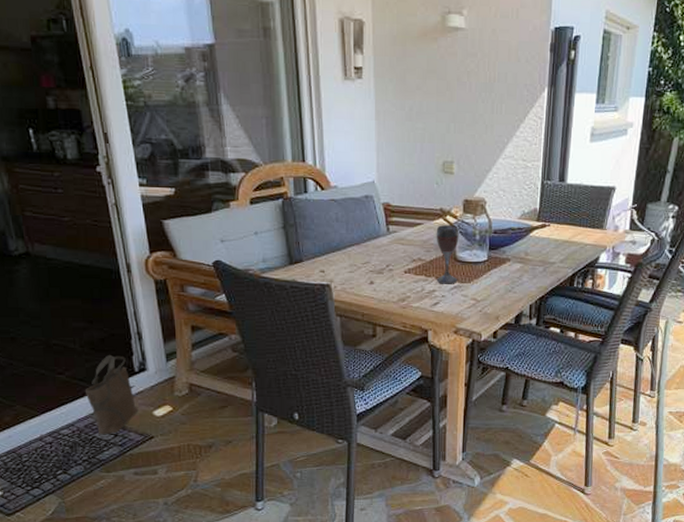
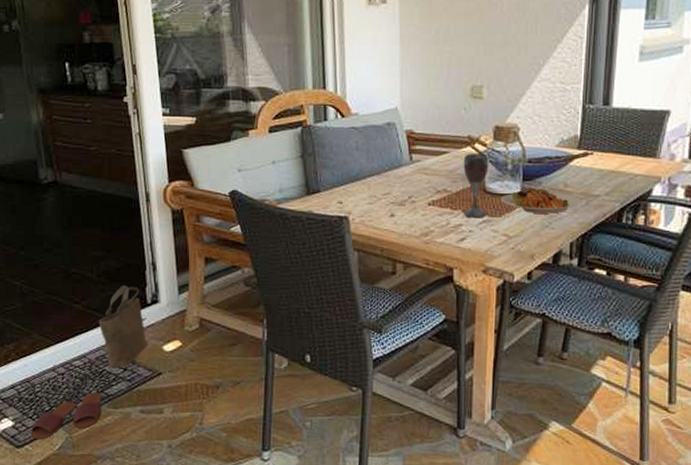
slippers: none [21,458,94,507] -> present [30,392,101,440]
salad: none [469,256,541,280] -> present [500,187,583,215]

